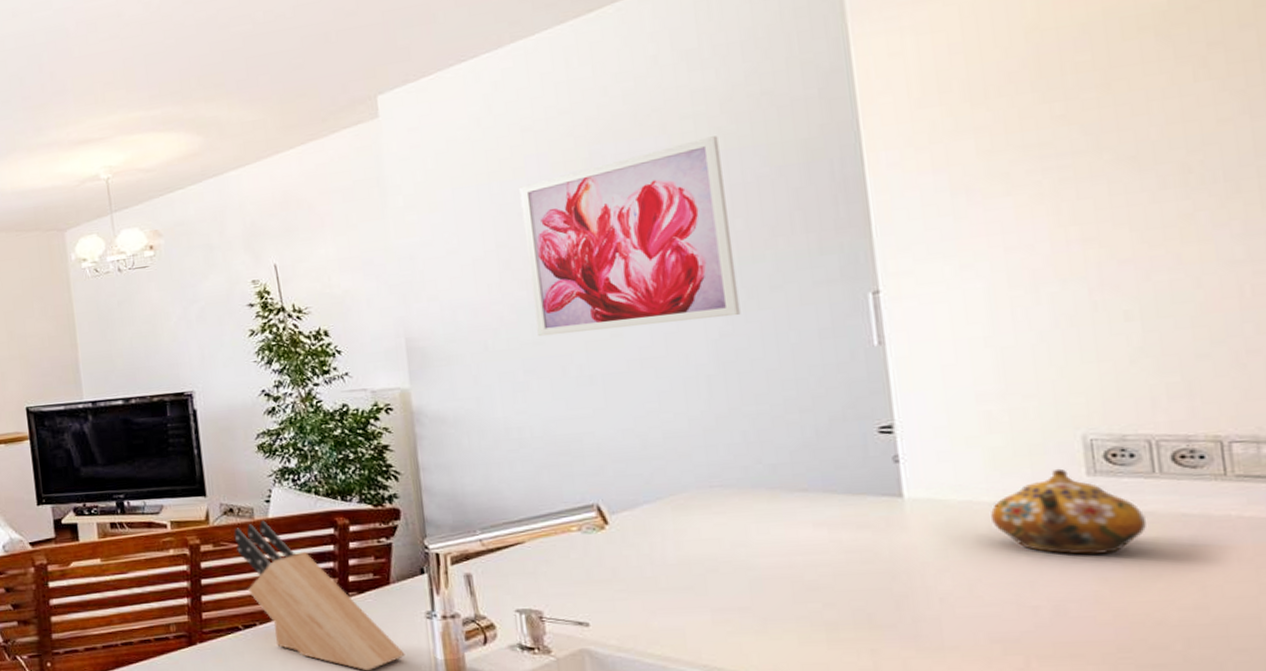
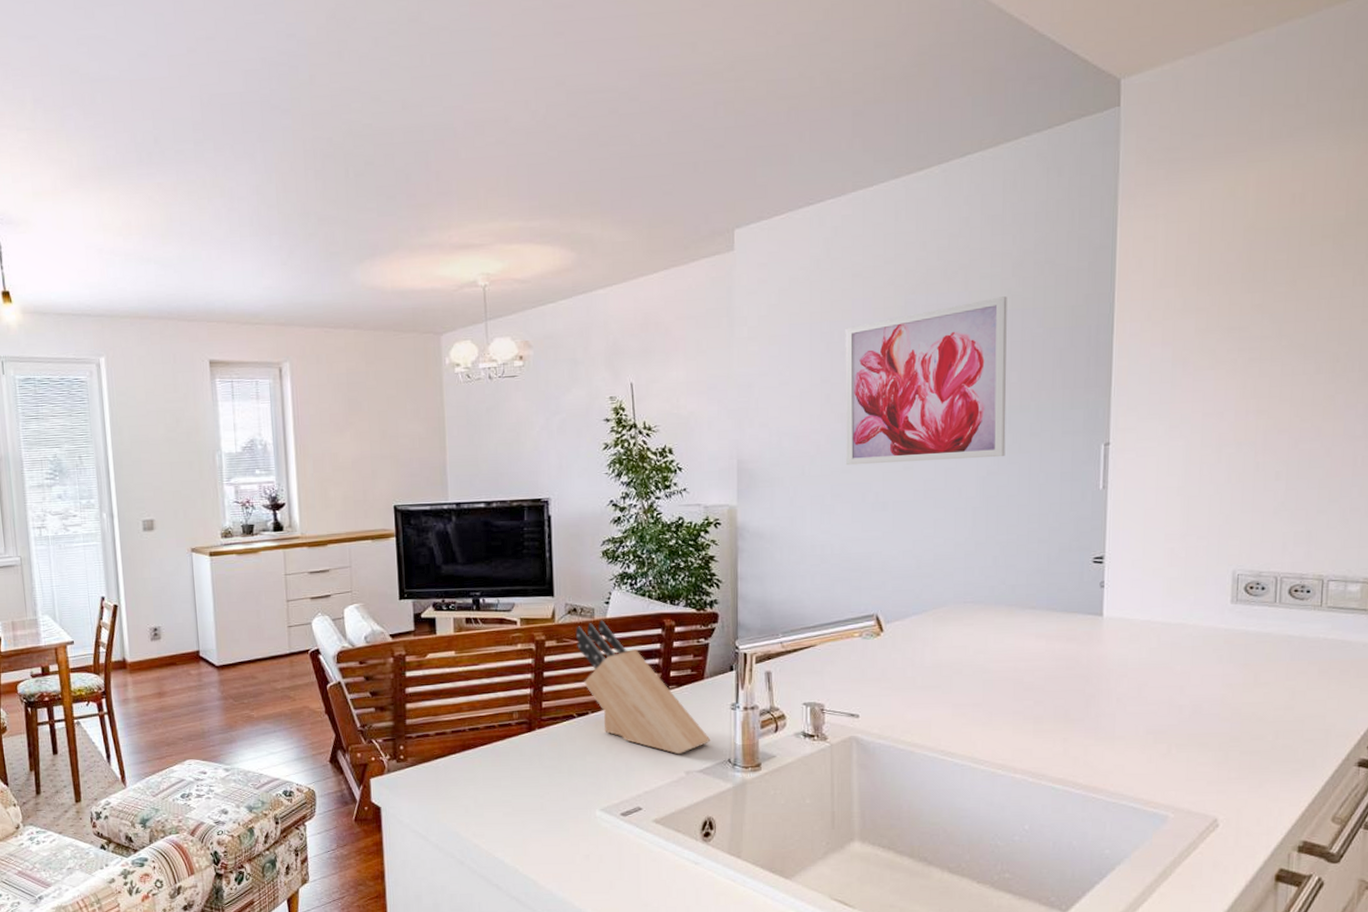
teapot: present [991,468,1147,555] -> none [1162,597,1265,666]

